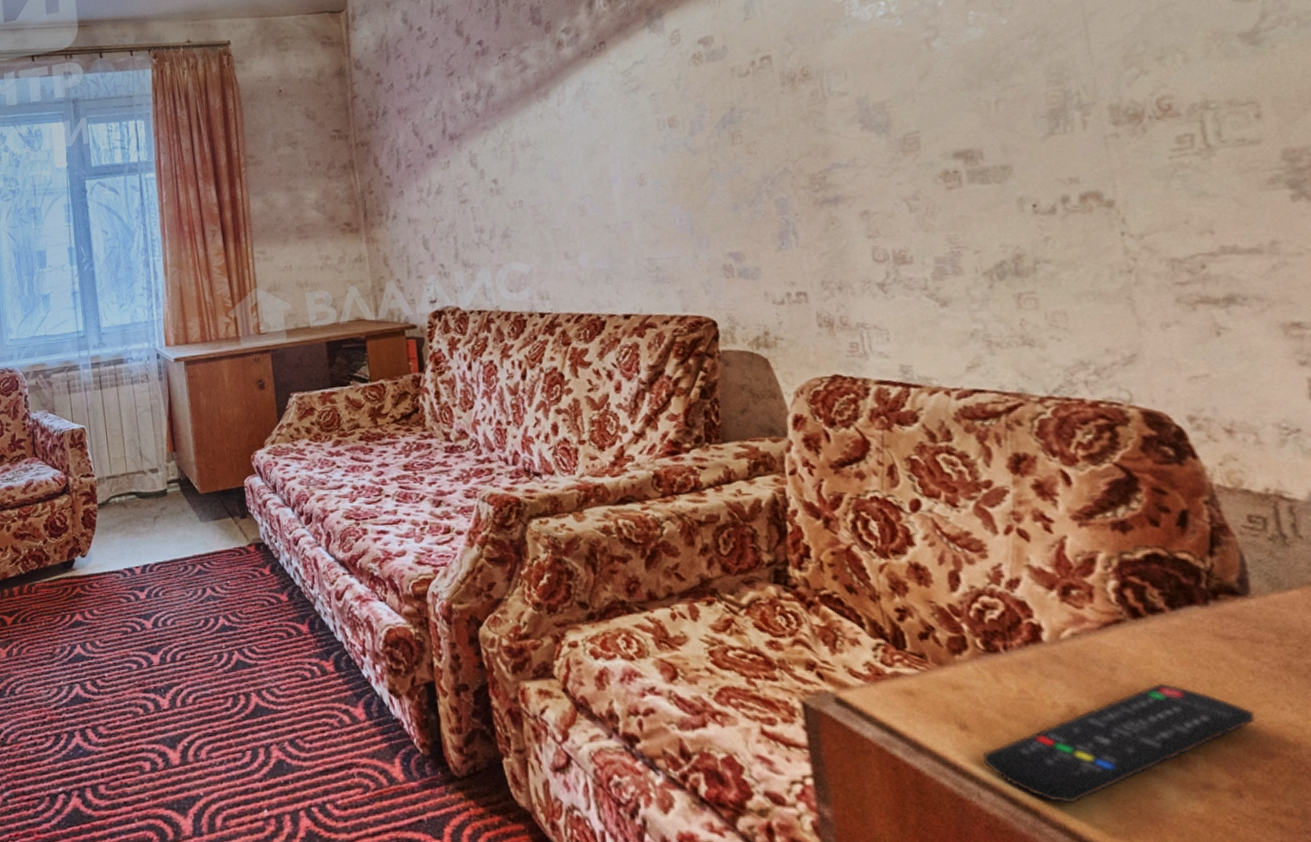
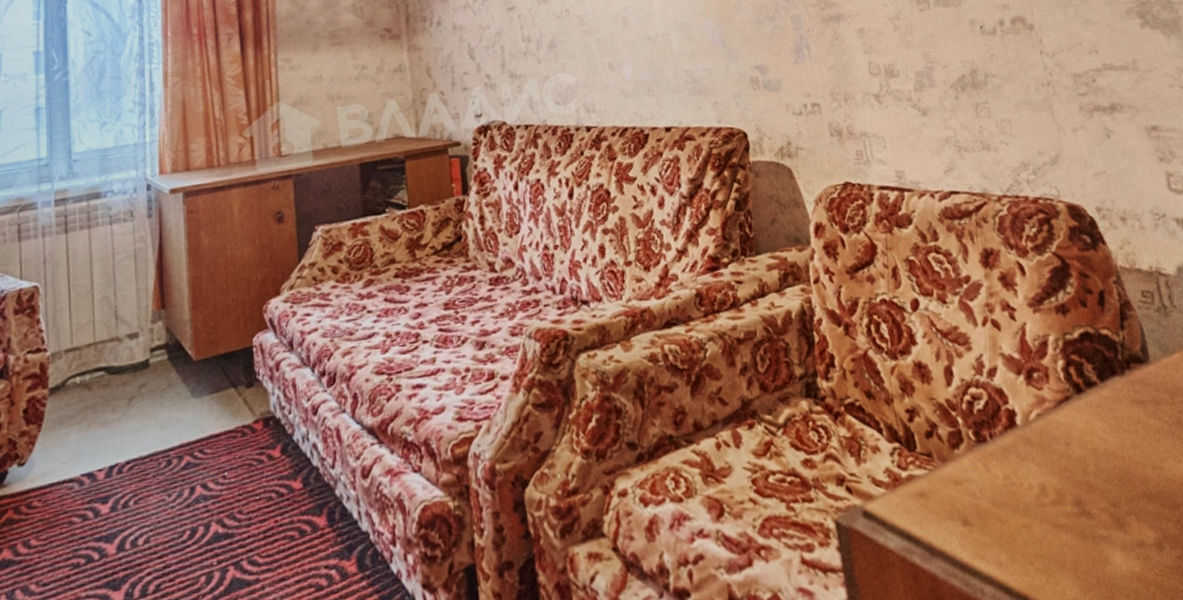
remote control: present [983,682,1256,802] -> none [982,451,1165,584]

